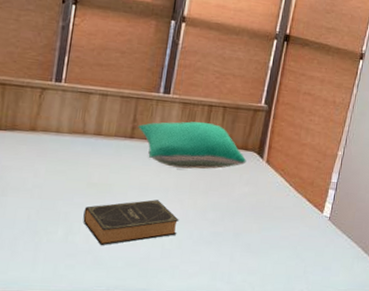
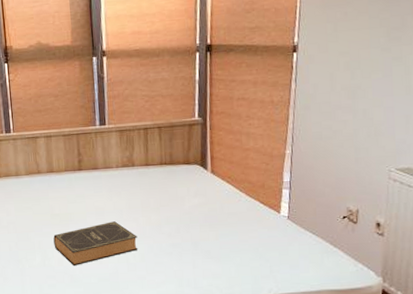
pillow: present [137,121,247,169] -> none [83,144,191,191]

